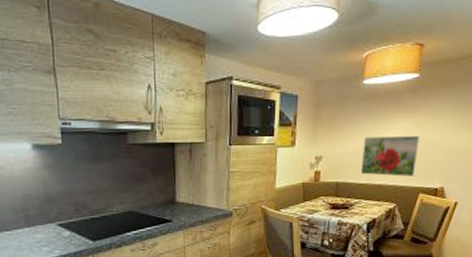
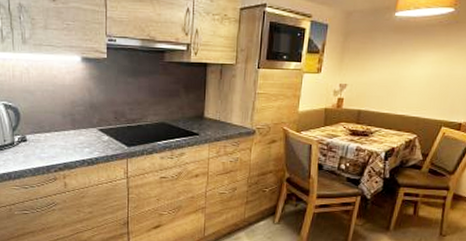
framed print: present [360,136,420,177] -> none [383,68,449,109]

